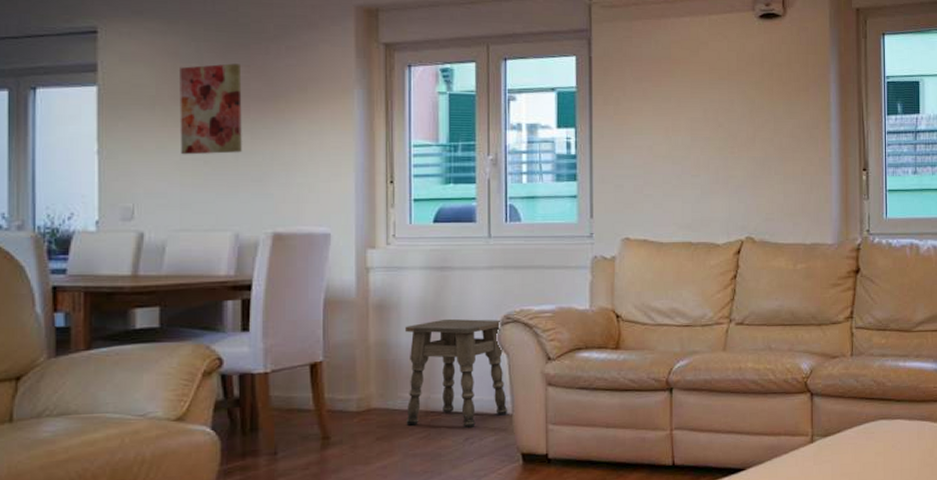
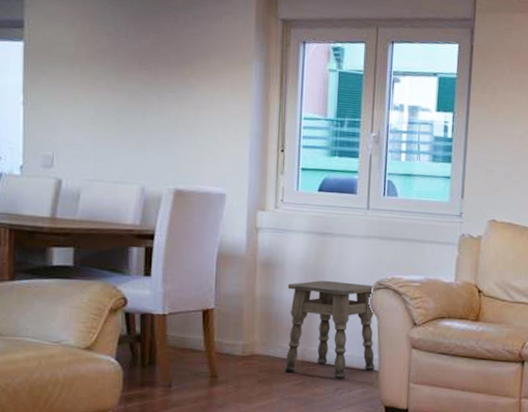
wall art: present [180,63,242,155] -> none [95,28,152,113]

